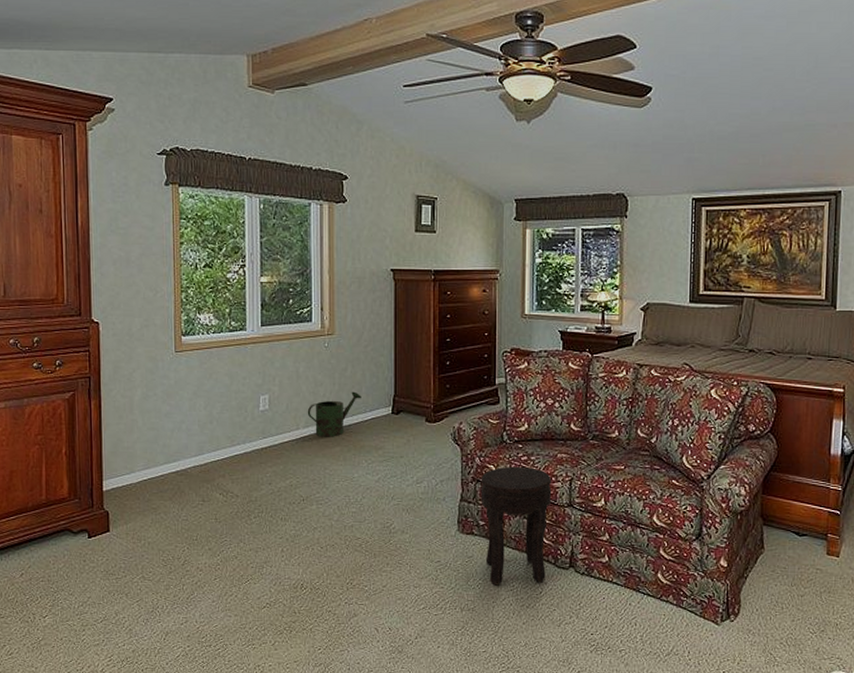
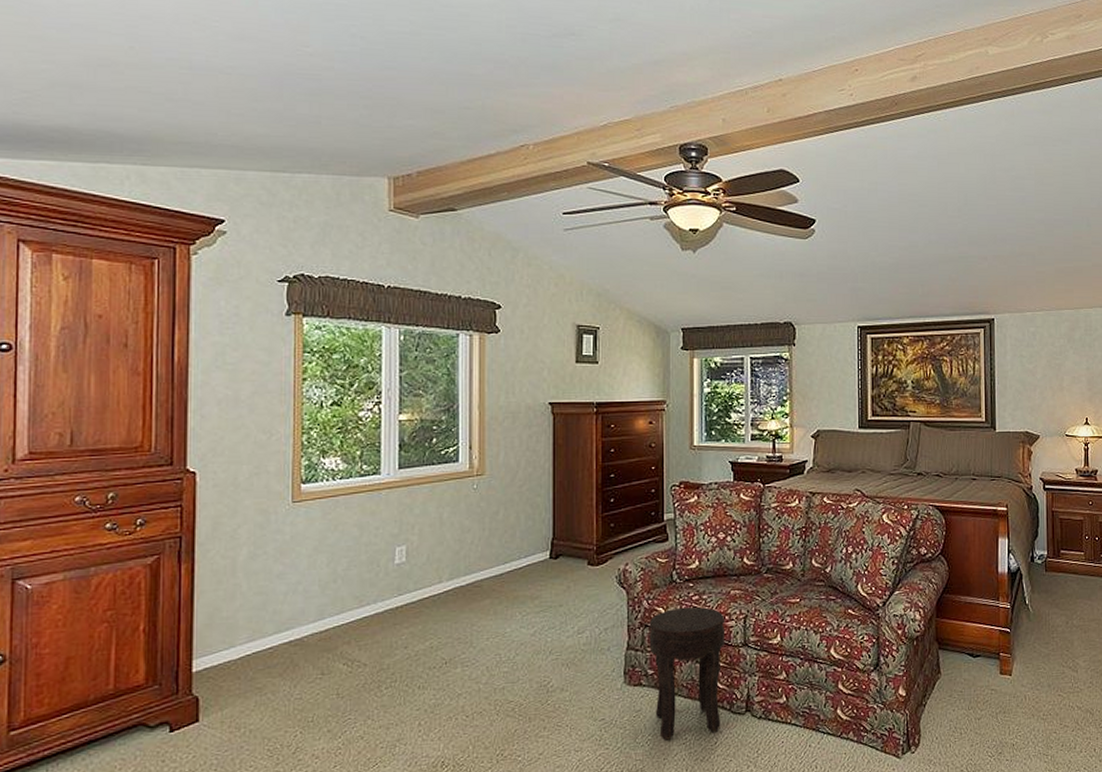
watering can: present [307,391,361,437] -> none [452,536,515,590]

